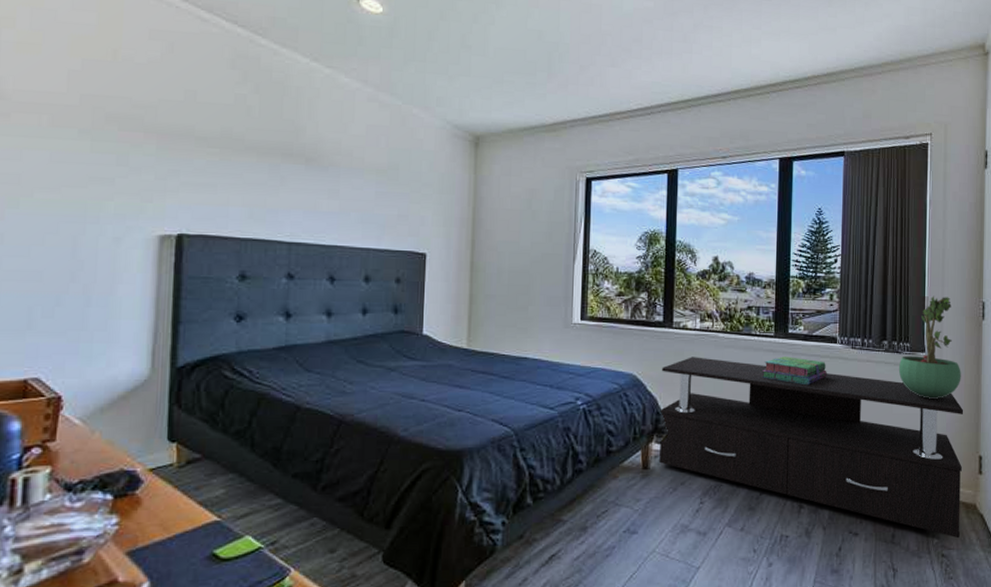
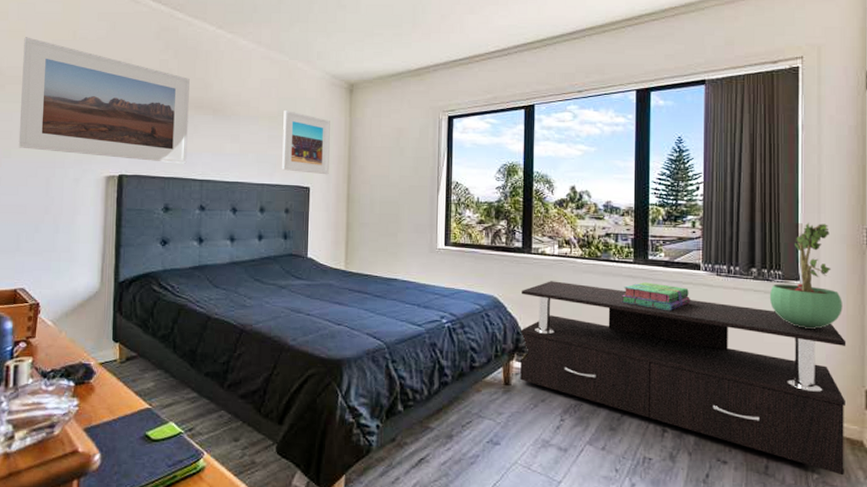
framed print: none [30,52,275,223] -> present [18,37,190,164]
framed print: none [392,163,452,240] -> present [282,111,330,175]

